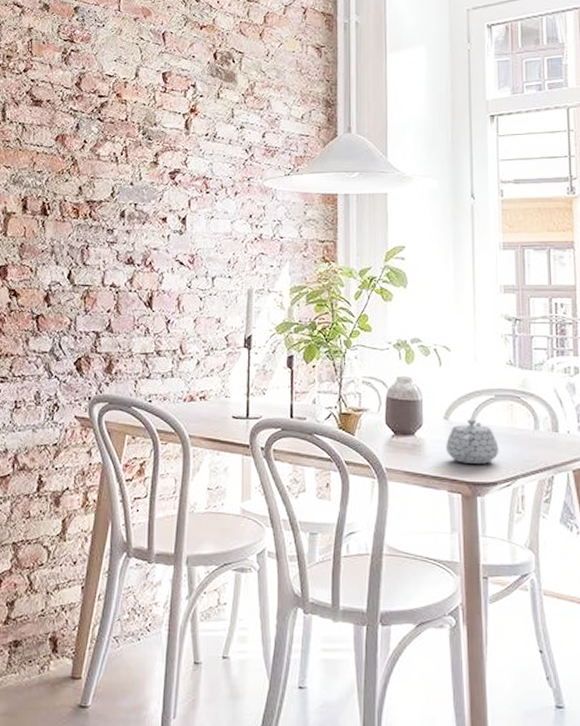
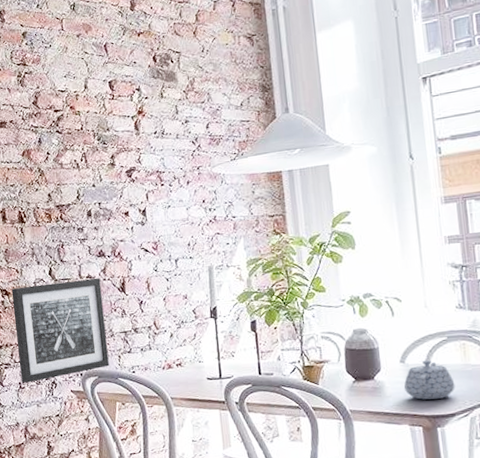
wall art: none [18,287,126,402] -> present [11,278,109,383]

